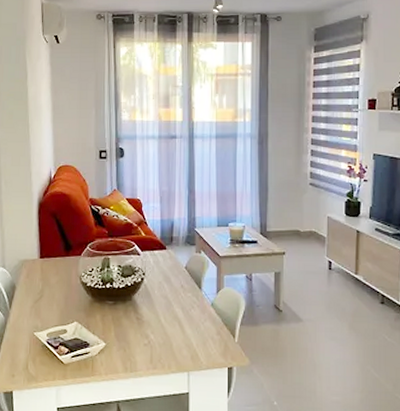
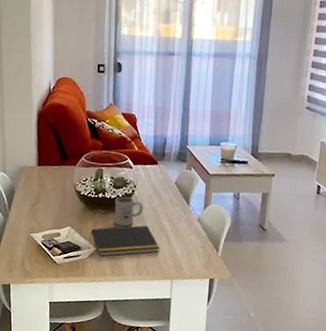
notepad: none [99,314,175,353] -> present [90,225,161,257]
mug: none [123,286,154,318] -> present [114,196,144,227]

